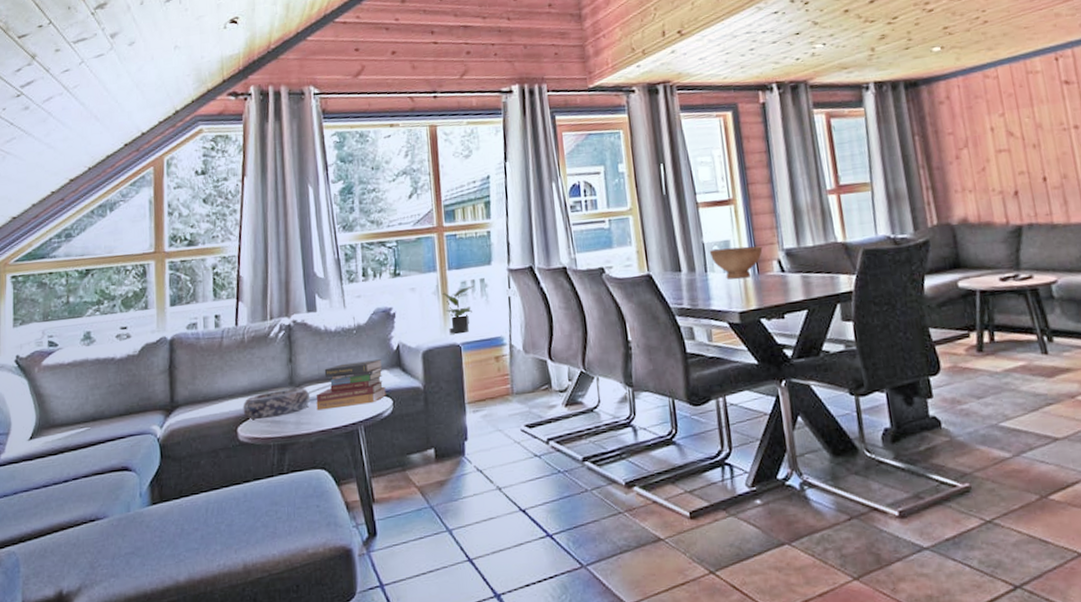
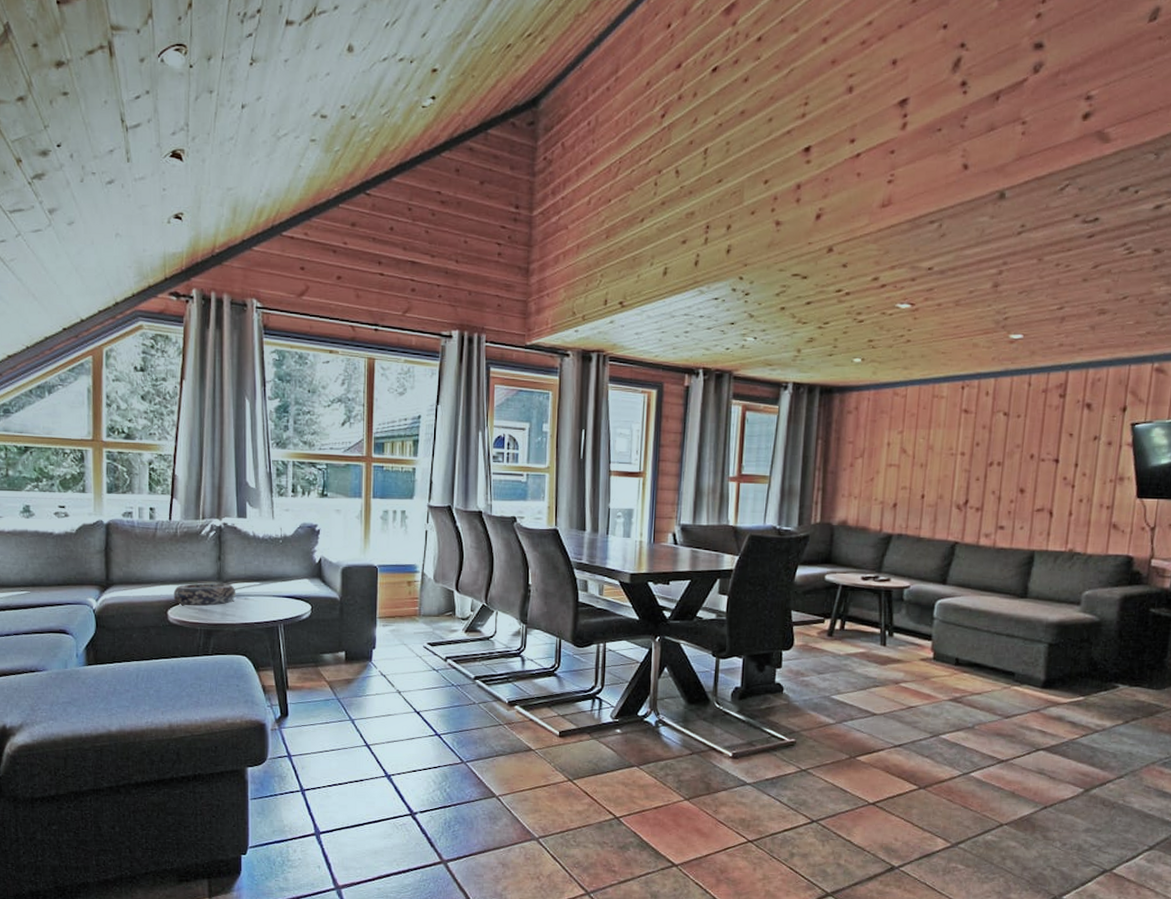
books: present [316,359,386,411] -> none [241,568,306,606]
potted plant: present [442,285,475,335] -> none [365,515,396,557]
bowl: present [709,246,763,280] -> none [613,516,661,546]

